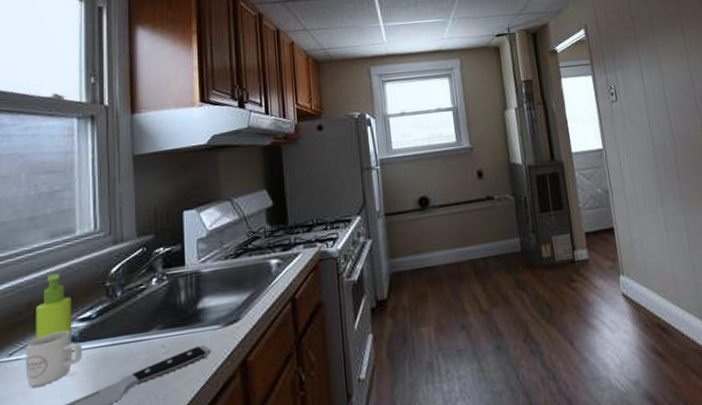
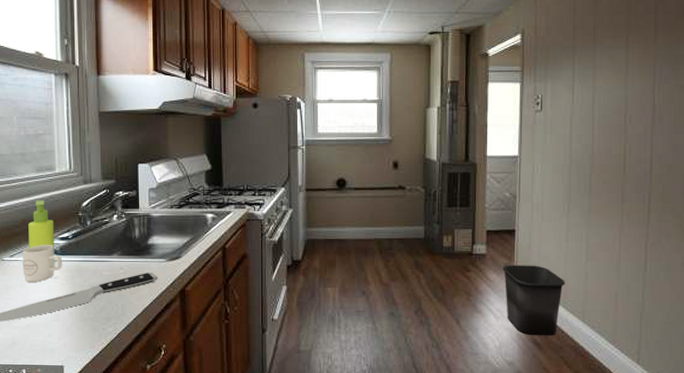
waste bin: none [608,263,676,345] -> present [502,265,565,335]

